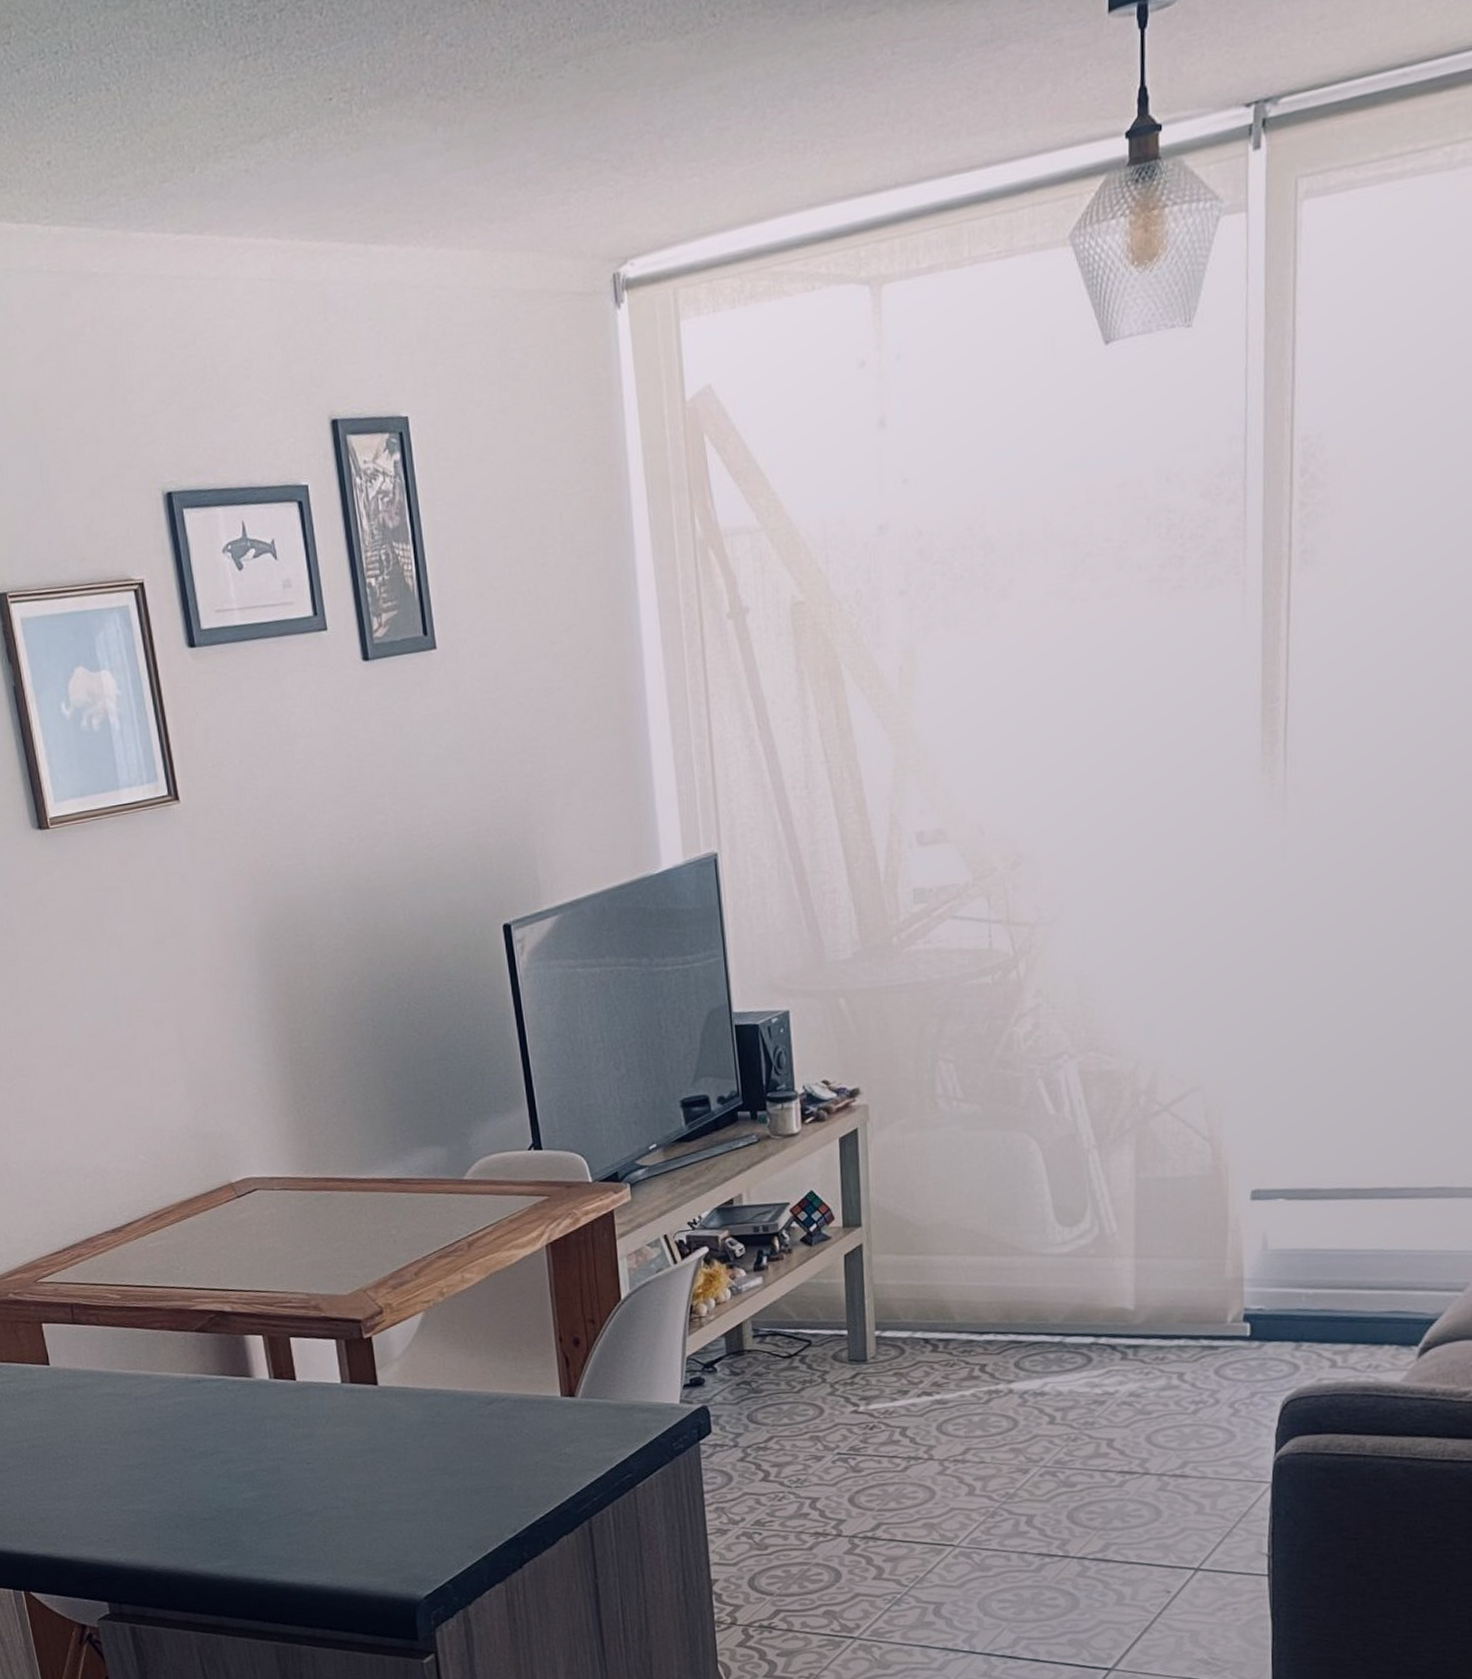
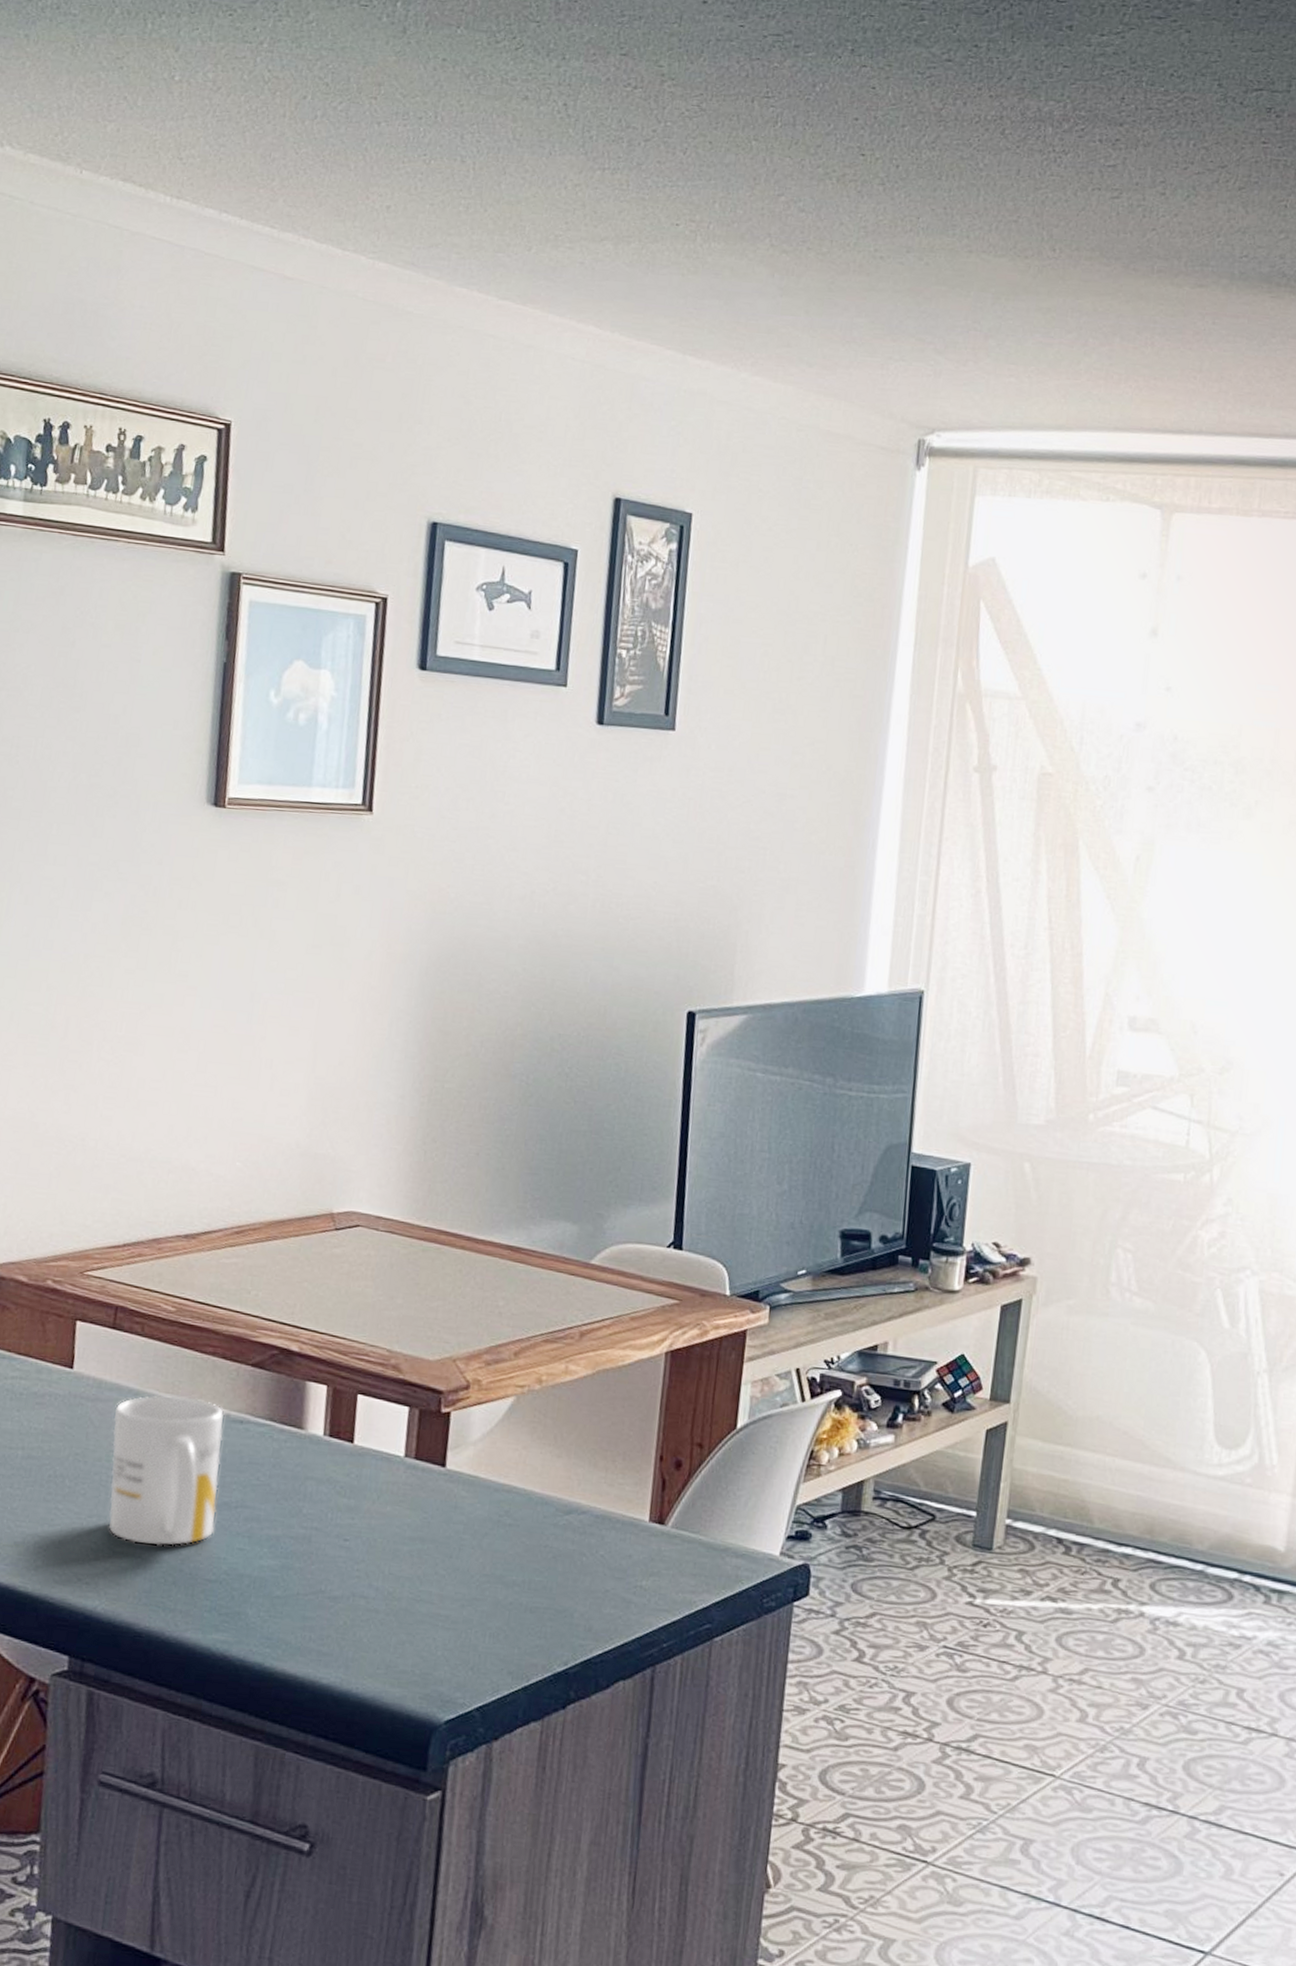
mug: none [92,1369,199,1500] -> present [108,1395,225,1546]

